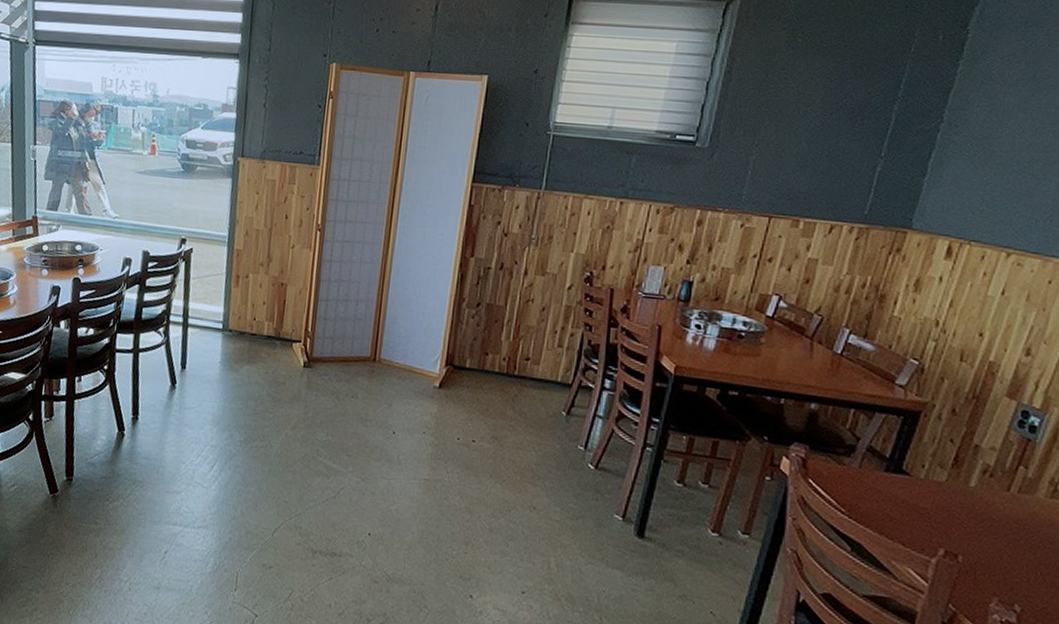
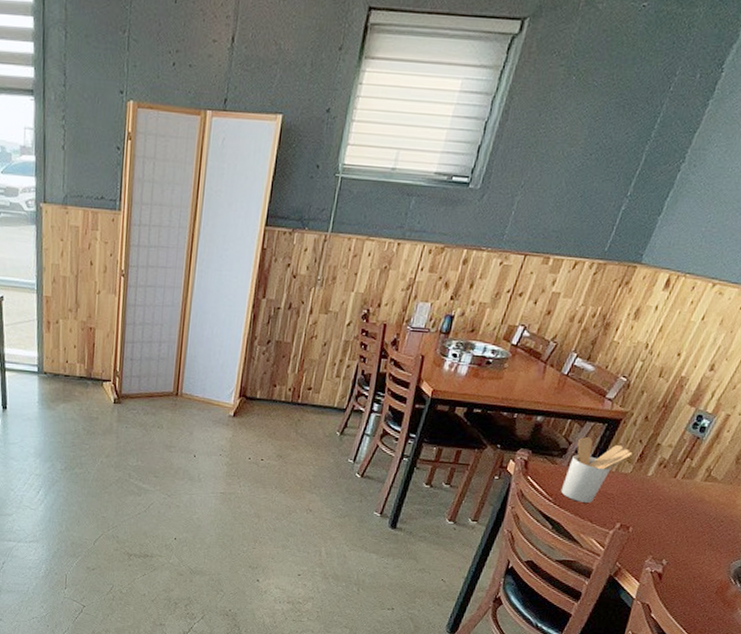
utensil holder: none [855,432,944,519] -> present [560,437,633,503]

